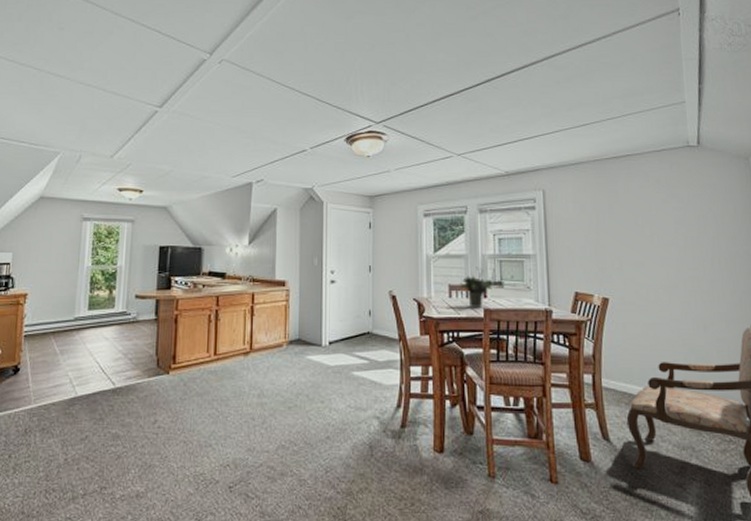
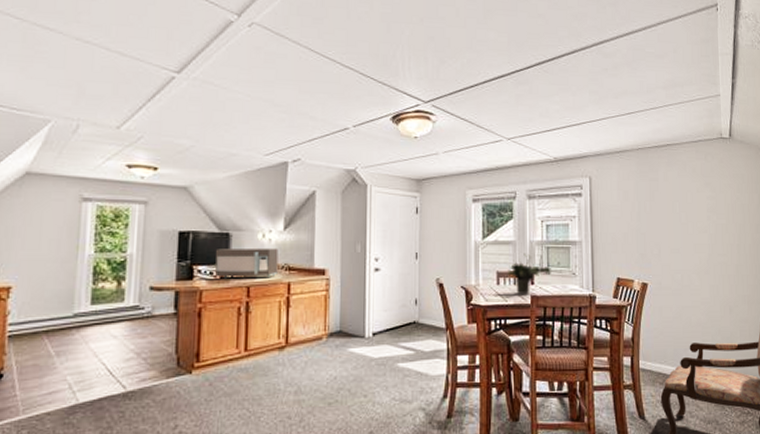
microwave: none [190,261,244,289] -> present [215,247,278,279]

